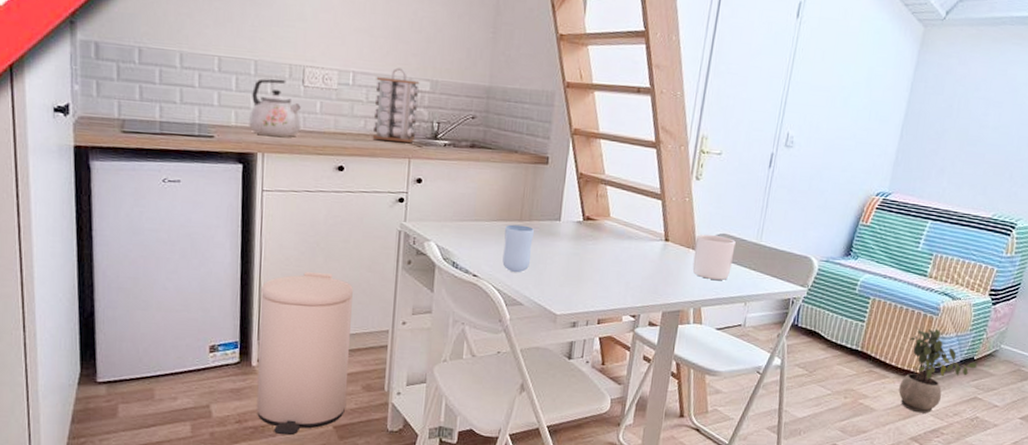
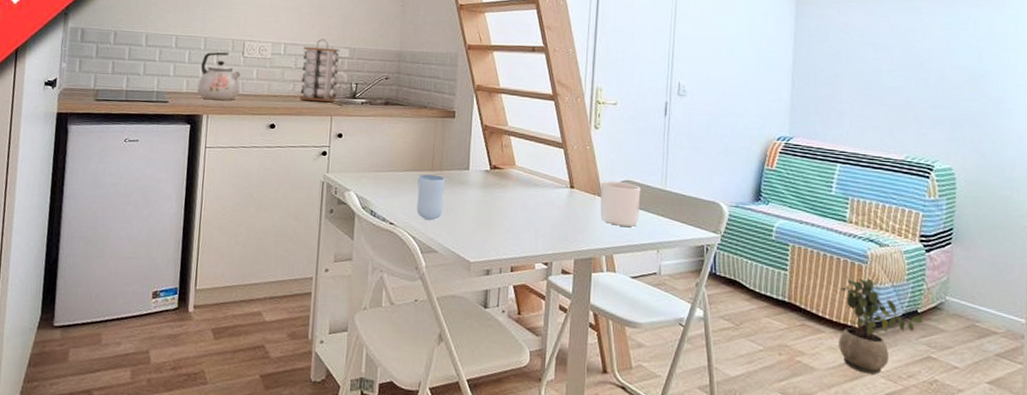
pedal bin: present [256,272,353,436] -> none [190,221,281,384]

